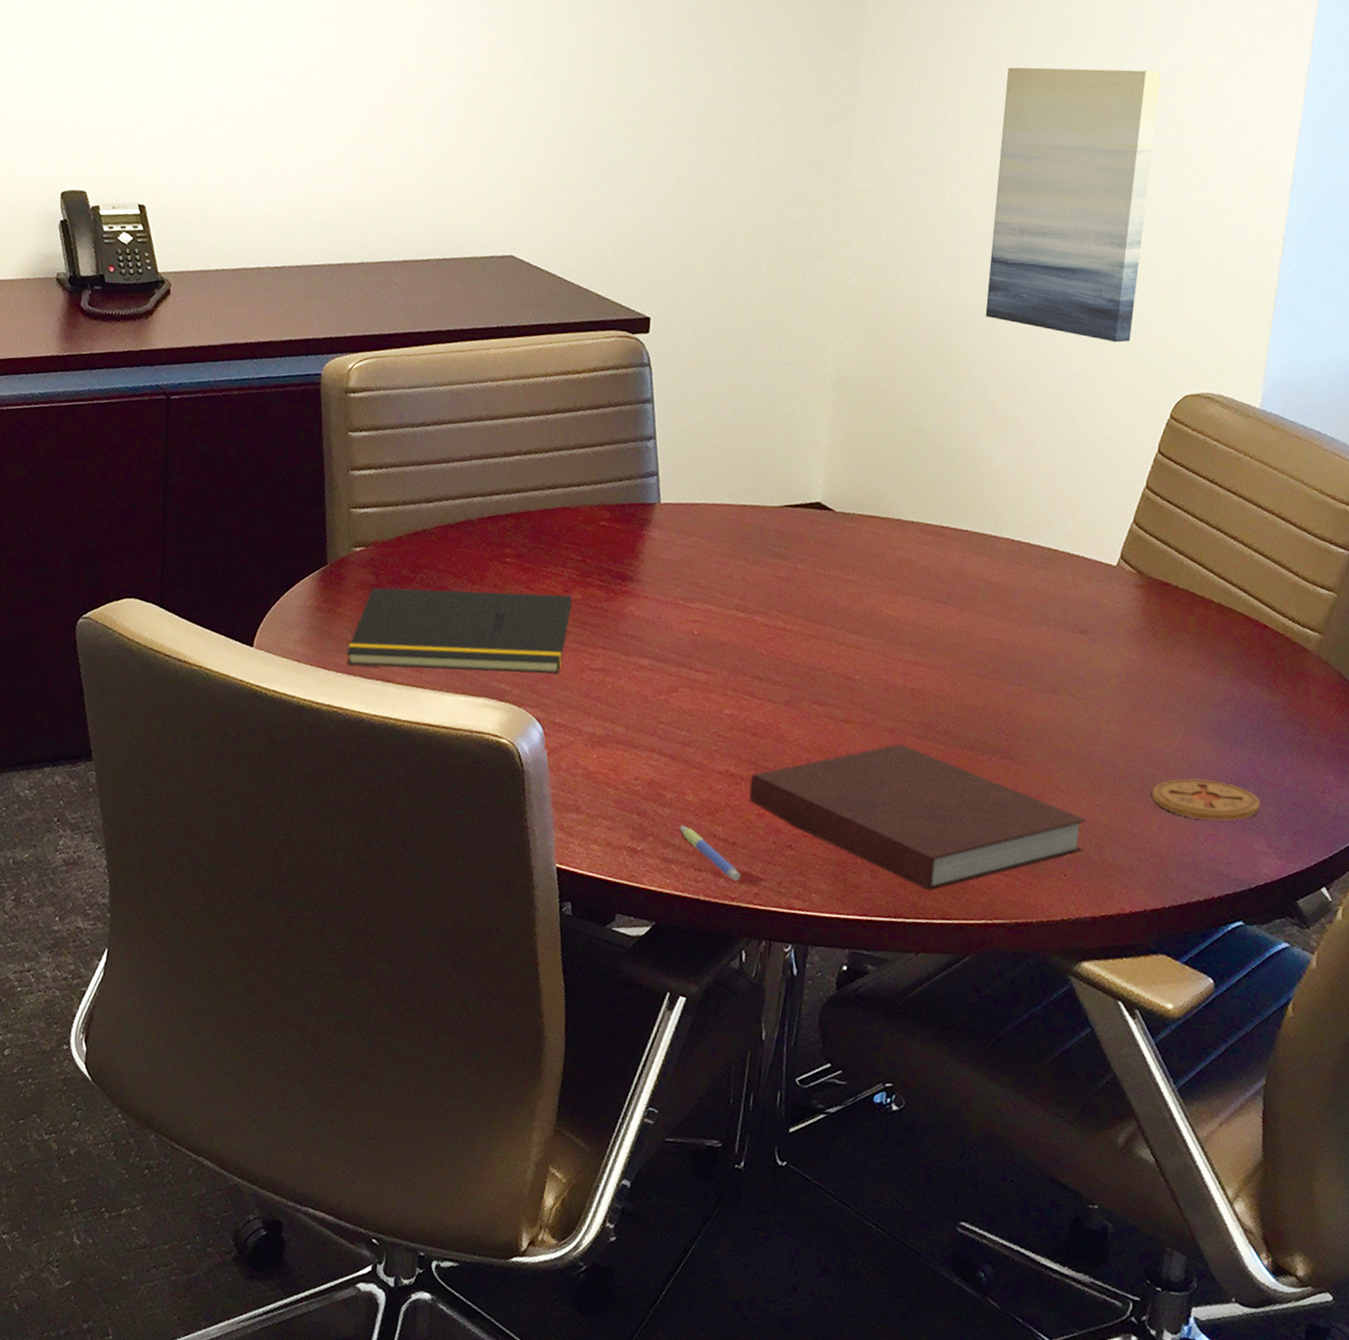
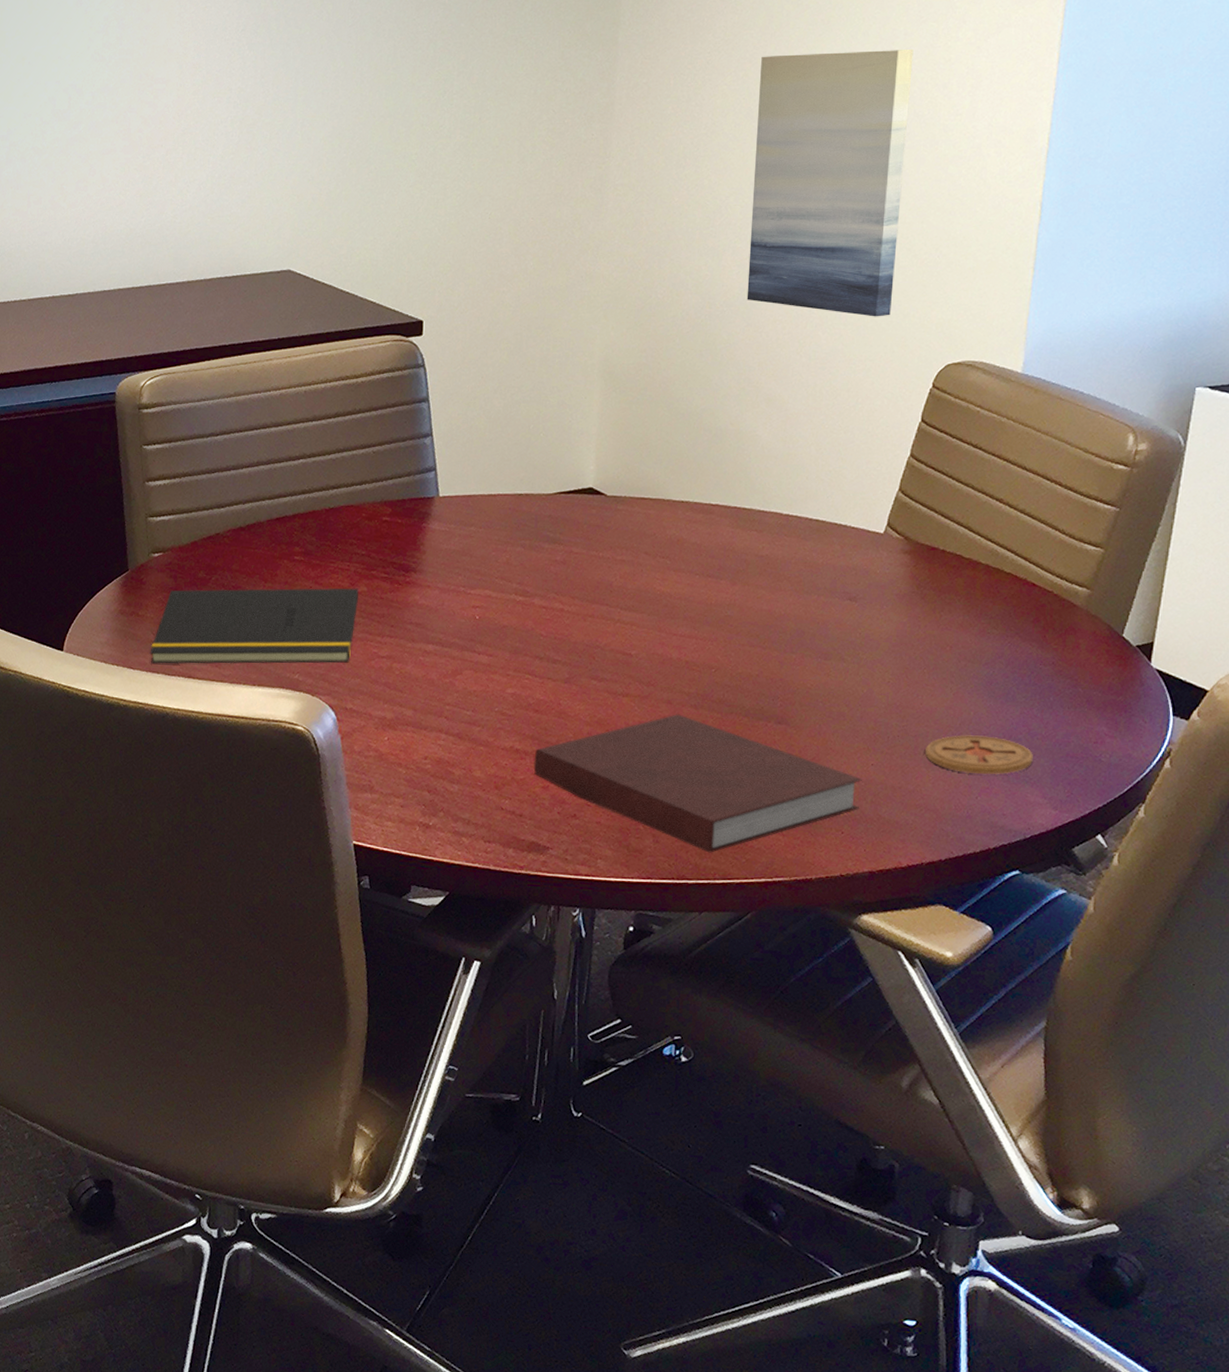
pen: present [679,825,740,882] -> none [468,800,528,851]

